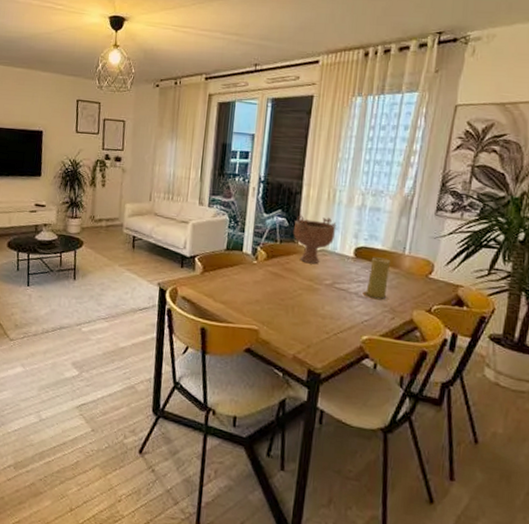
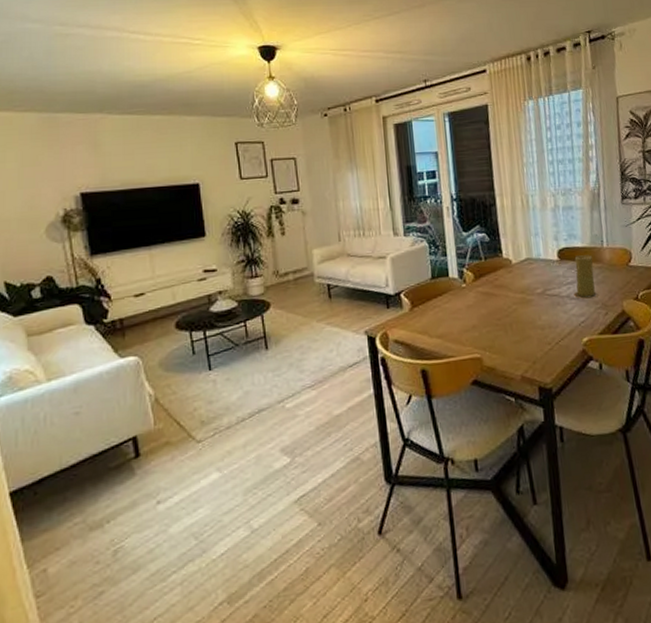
decorative bowl: present [293,214,337,264] -> none [495,225,536,276]

